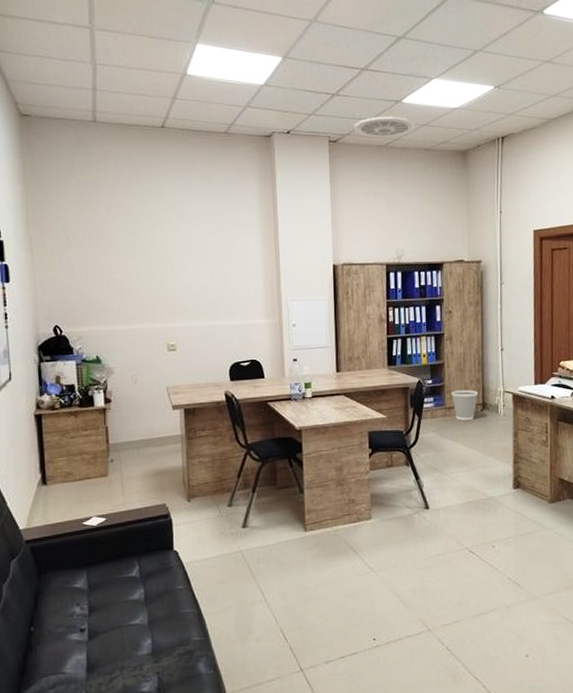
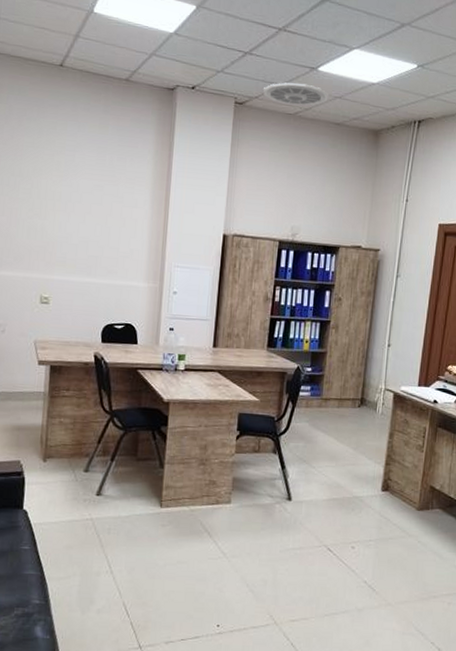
wastebasket: present [451,390,478,421] -> none [330,382,358,415]

